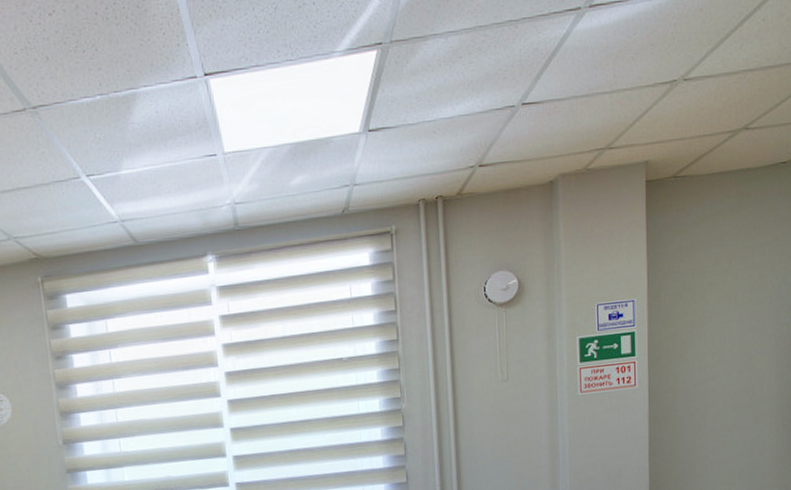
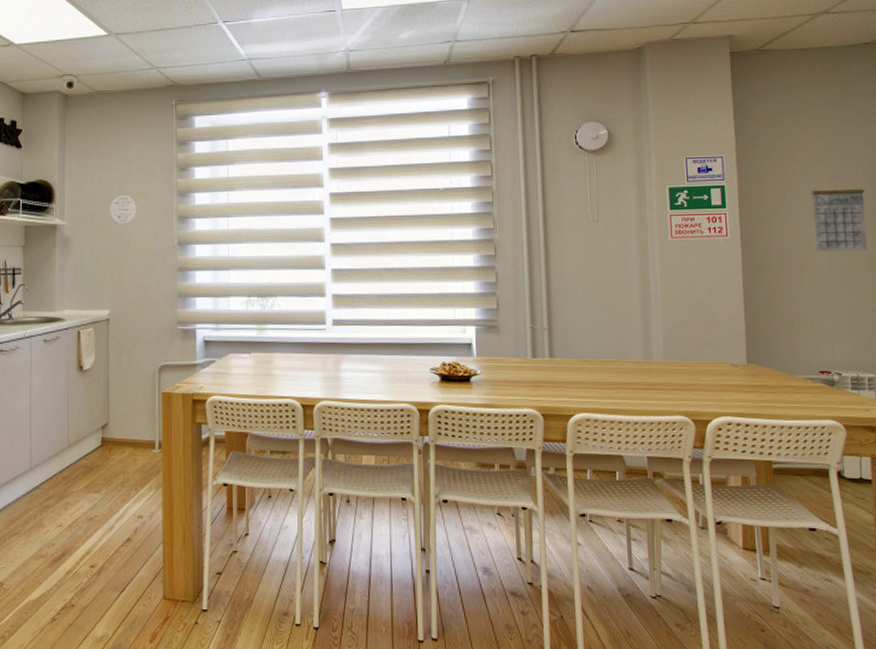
calendar: none [719,313,771,395] -> present [811,176,867,252]

